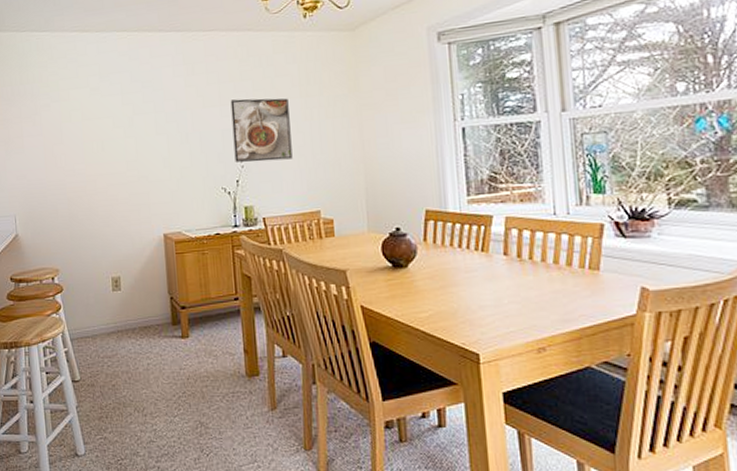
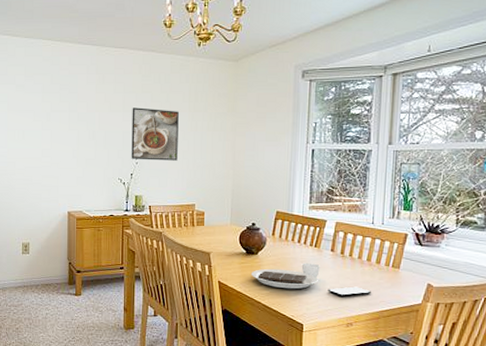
placemat: none [401,272,565,313] -> present [251,263,371,297]

